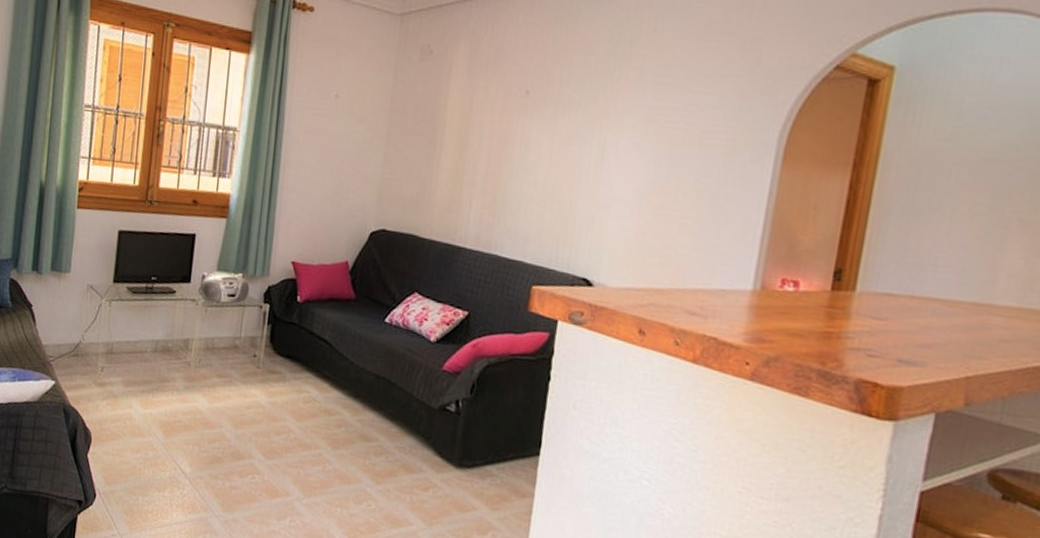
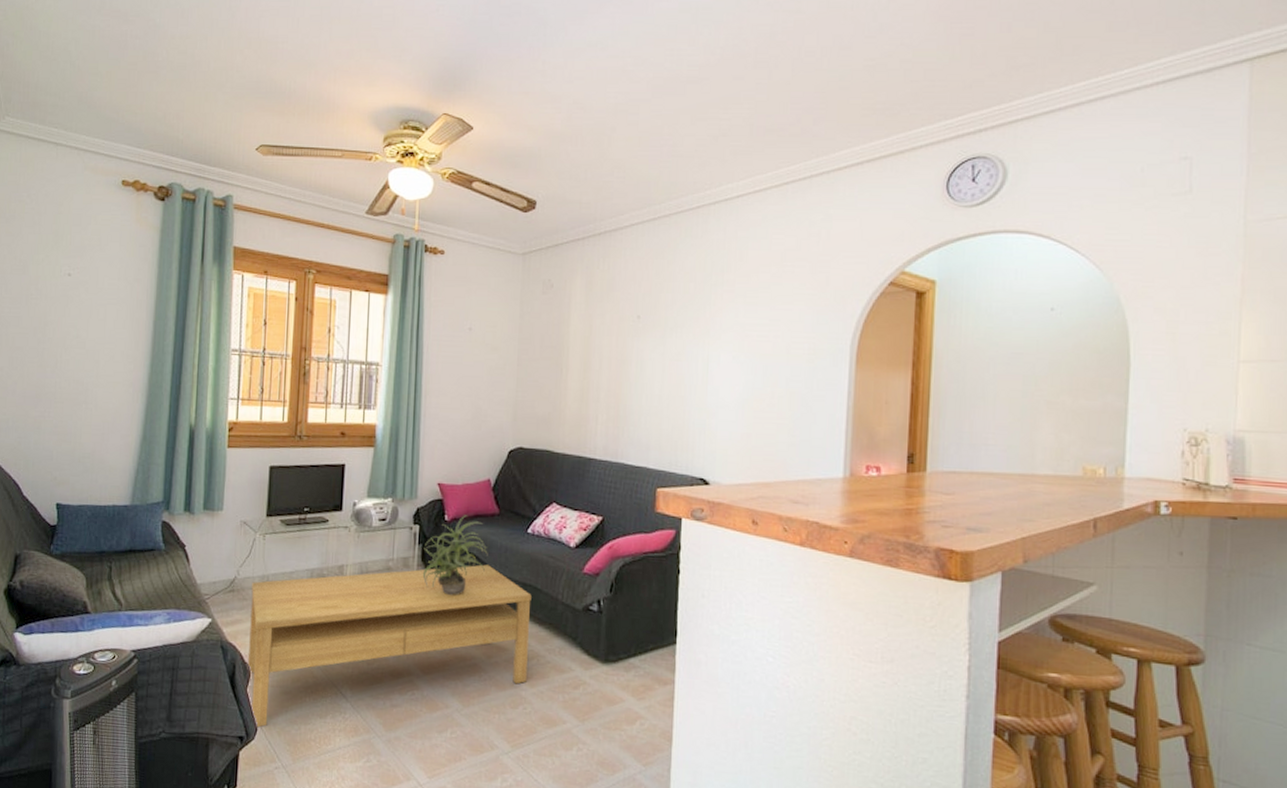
coffee table: none [88,347,385,494] -> present [247,564,532,728]
potted plant: none [270,297,341,381] -> present [422,515,488,595]

